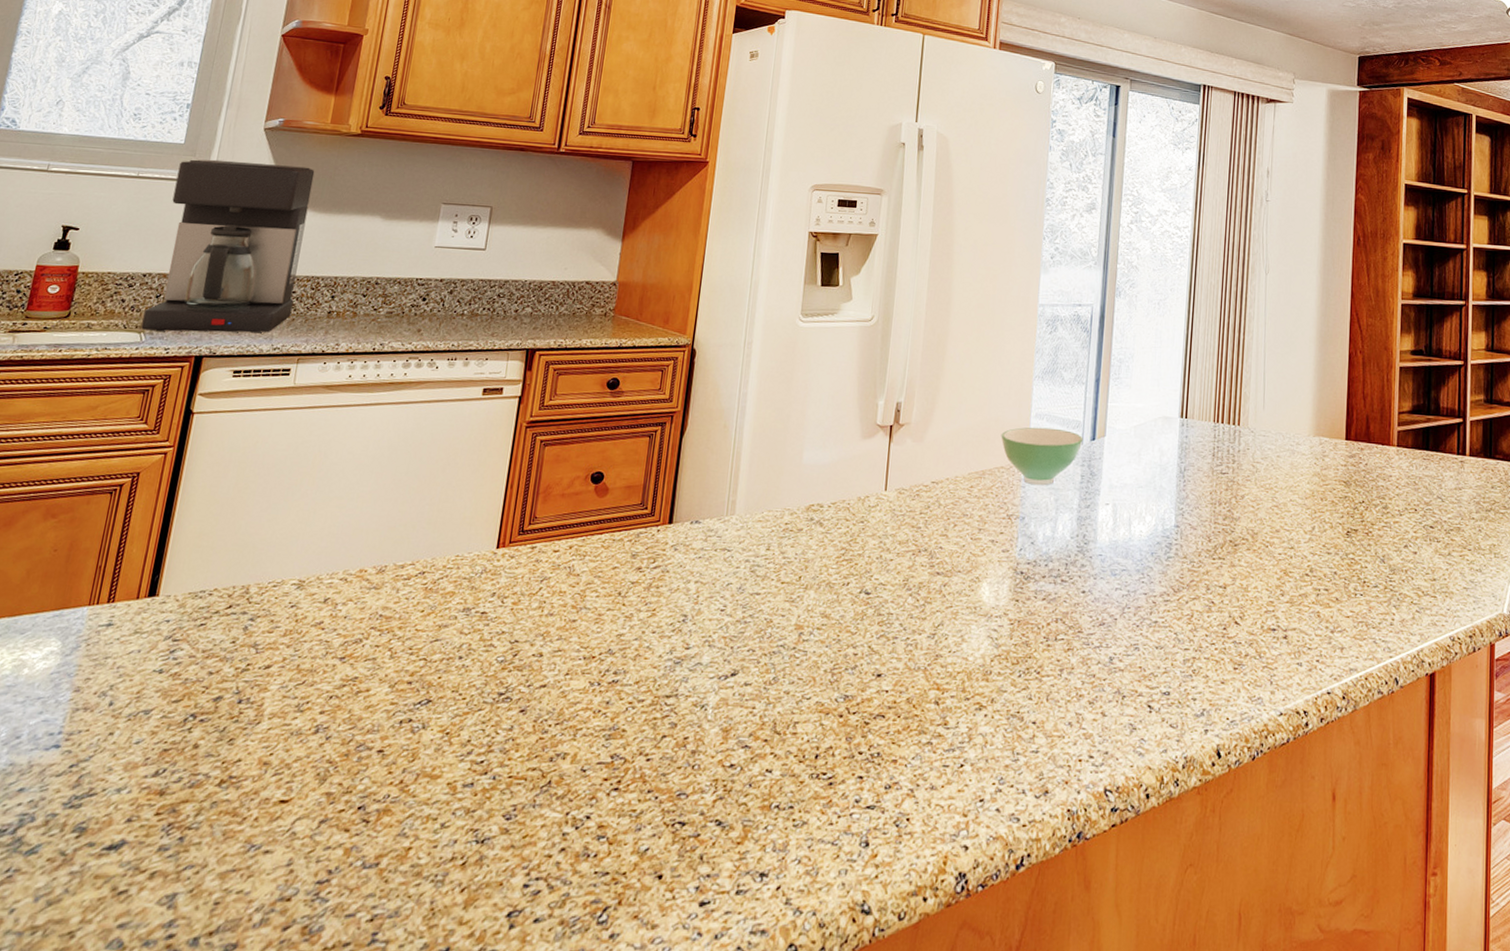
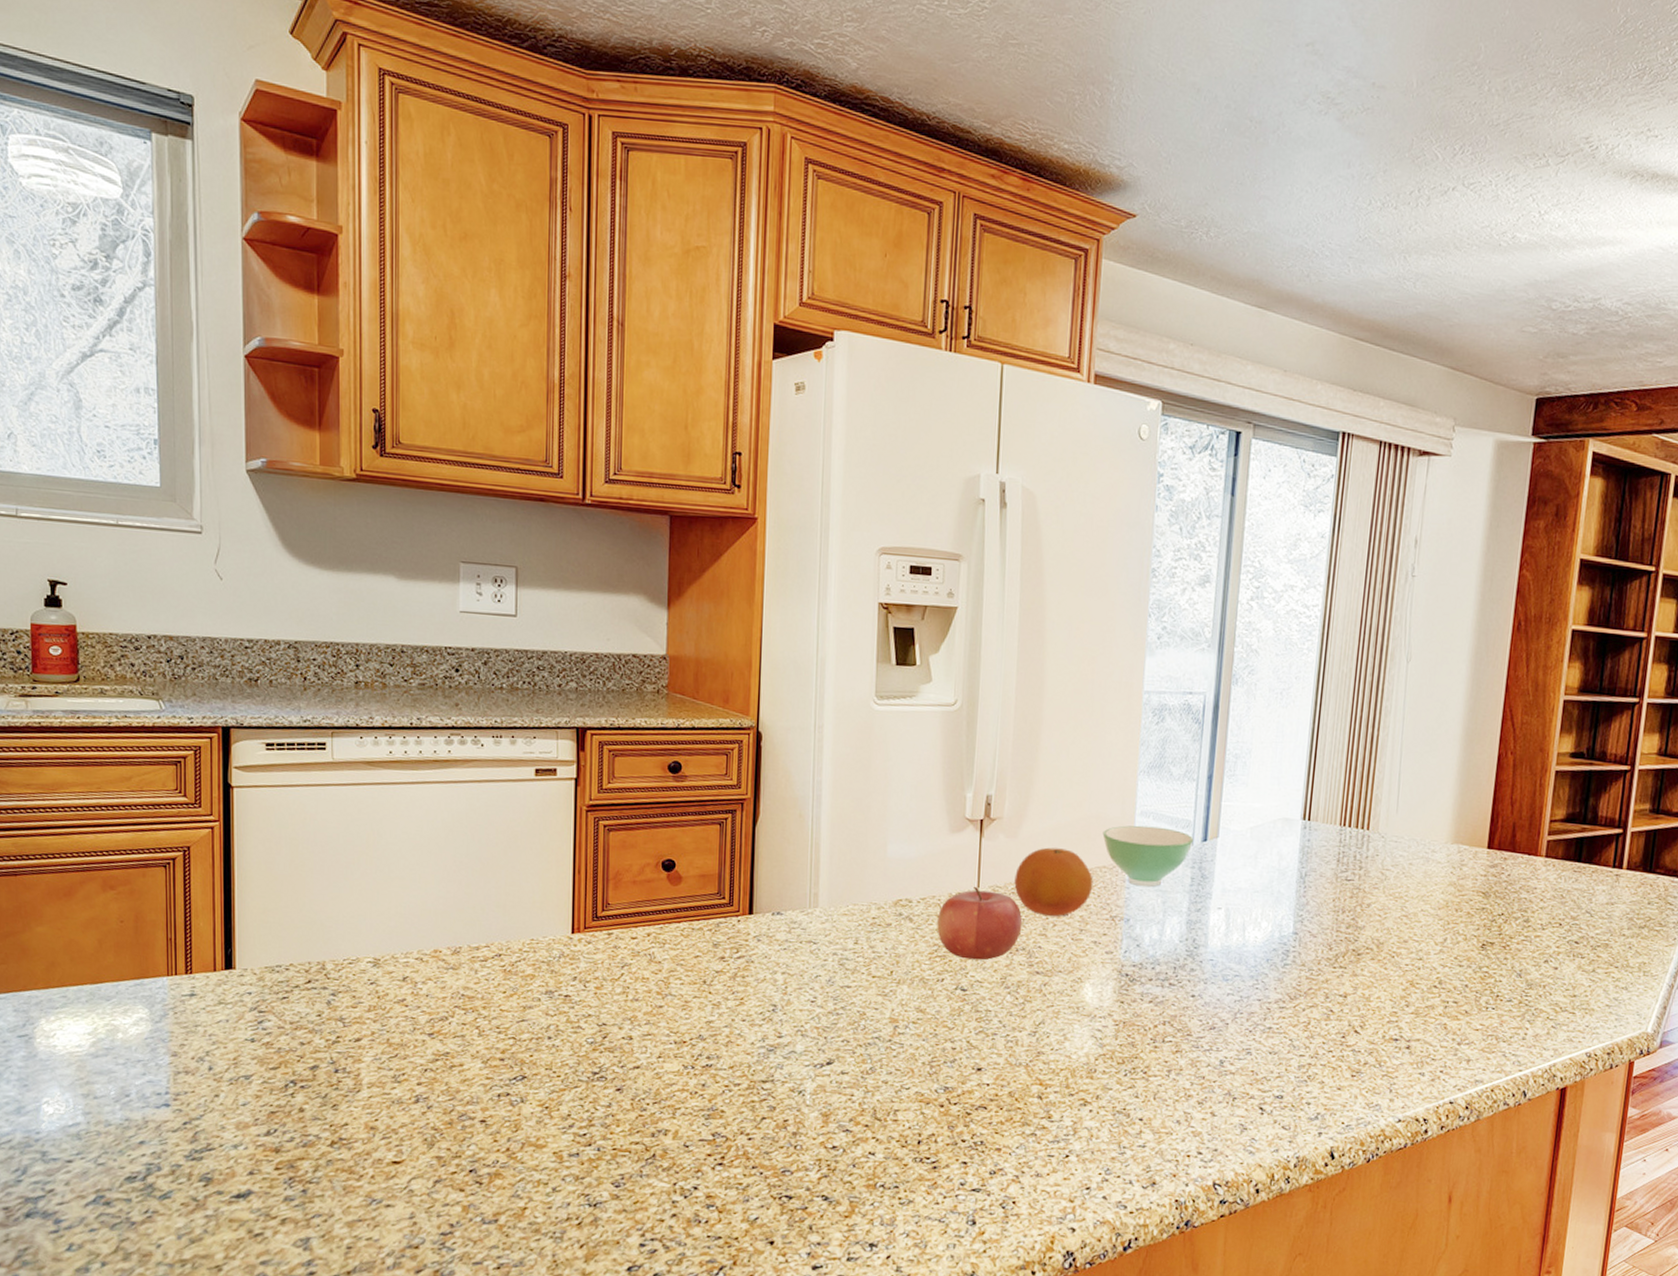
coffee maker: present [141,159,315,333] -> none [158,505,316,704]
fruit: none [845,489,926,563] -> present [937,886,1023,960]
fruit: none [919,450,992,517] -> present [1014,847,1093,916]

